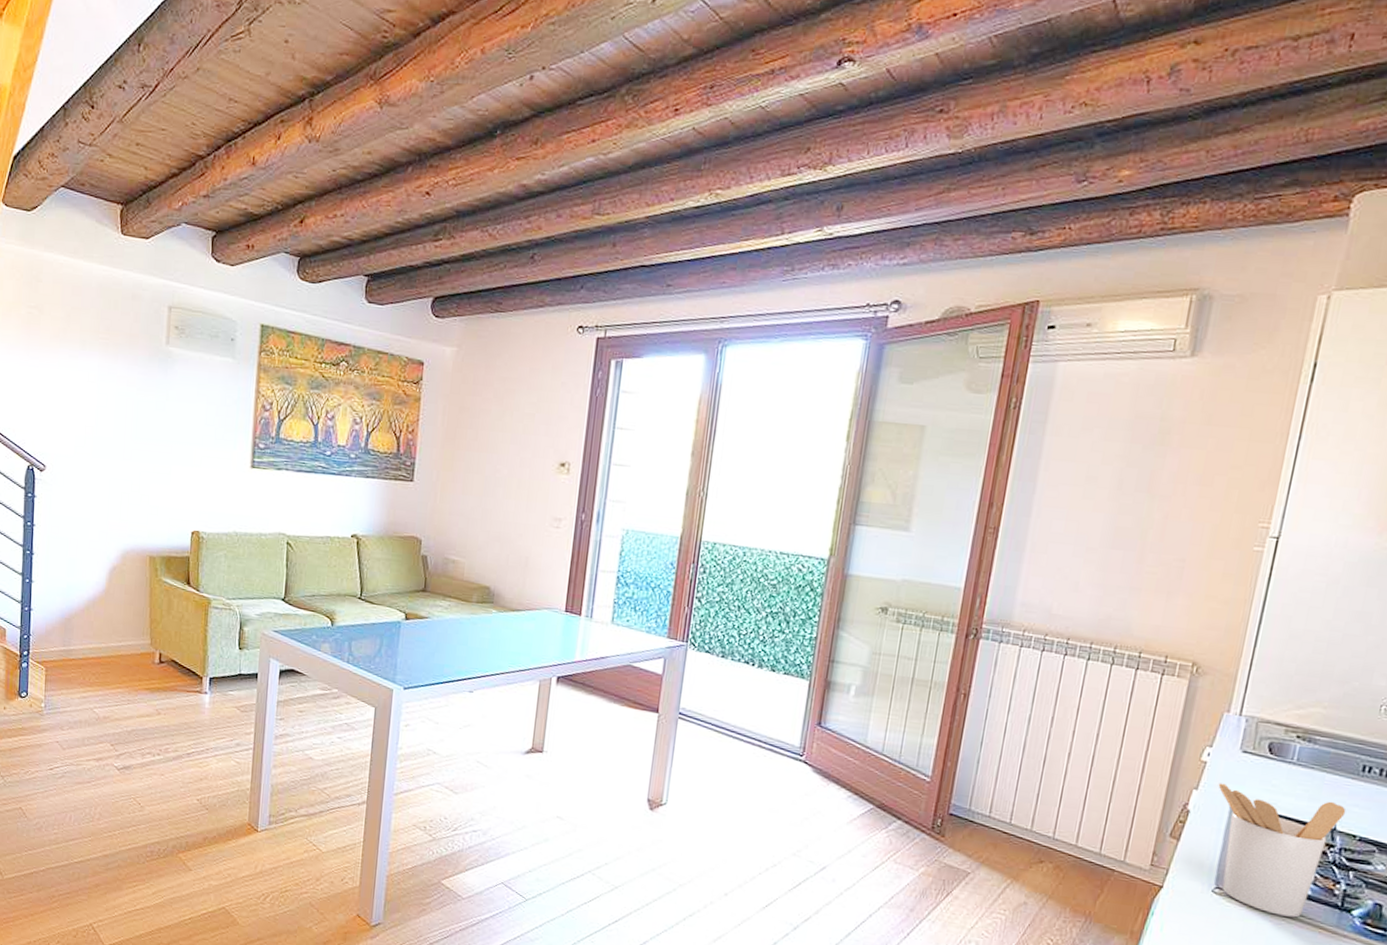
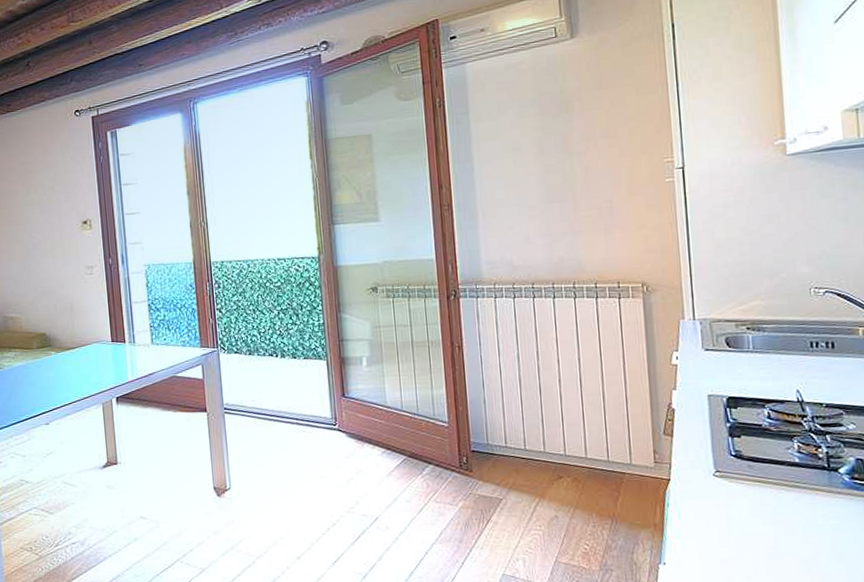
utensil holder: present [1218,783,1346,918] -> none [692,378,808,486]

